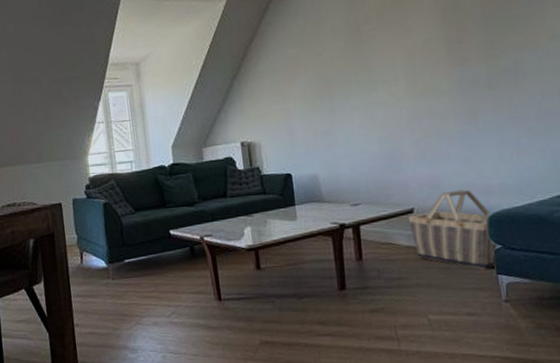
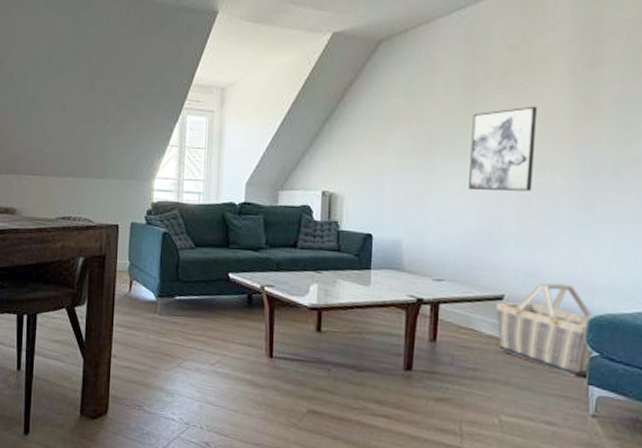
wall art: none [361,38,421,121] -> present [469,106,538,191]

